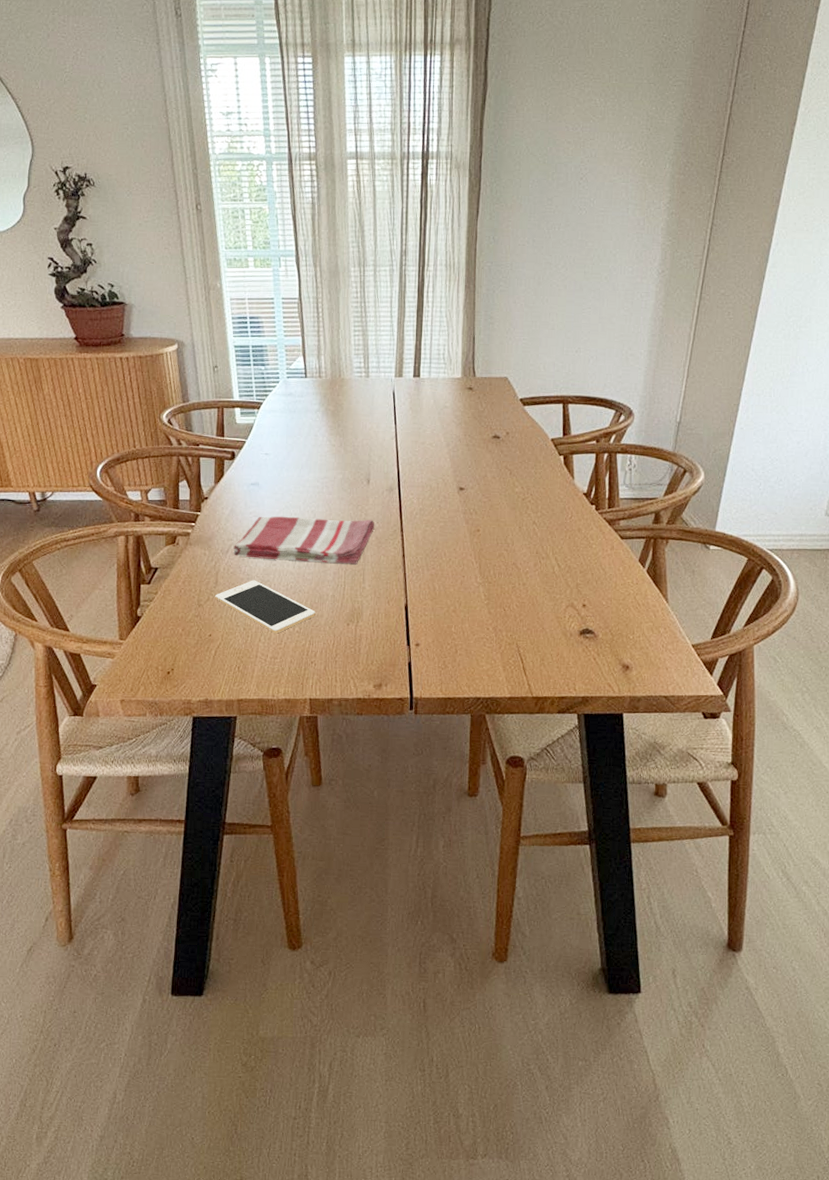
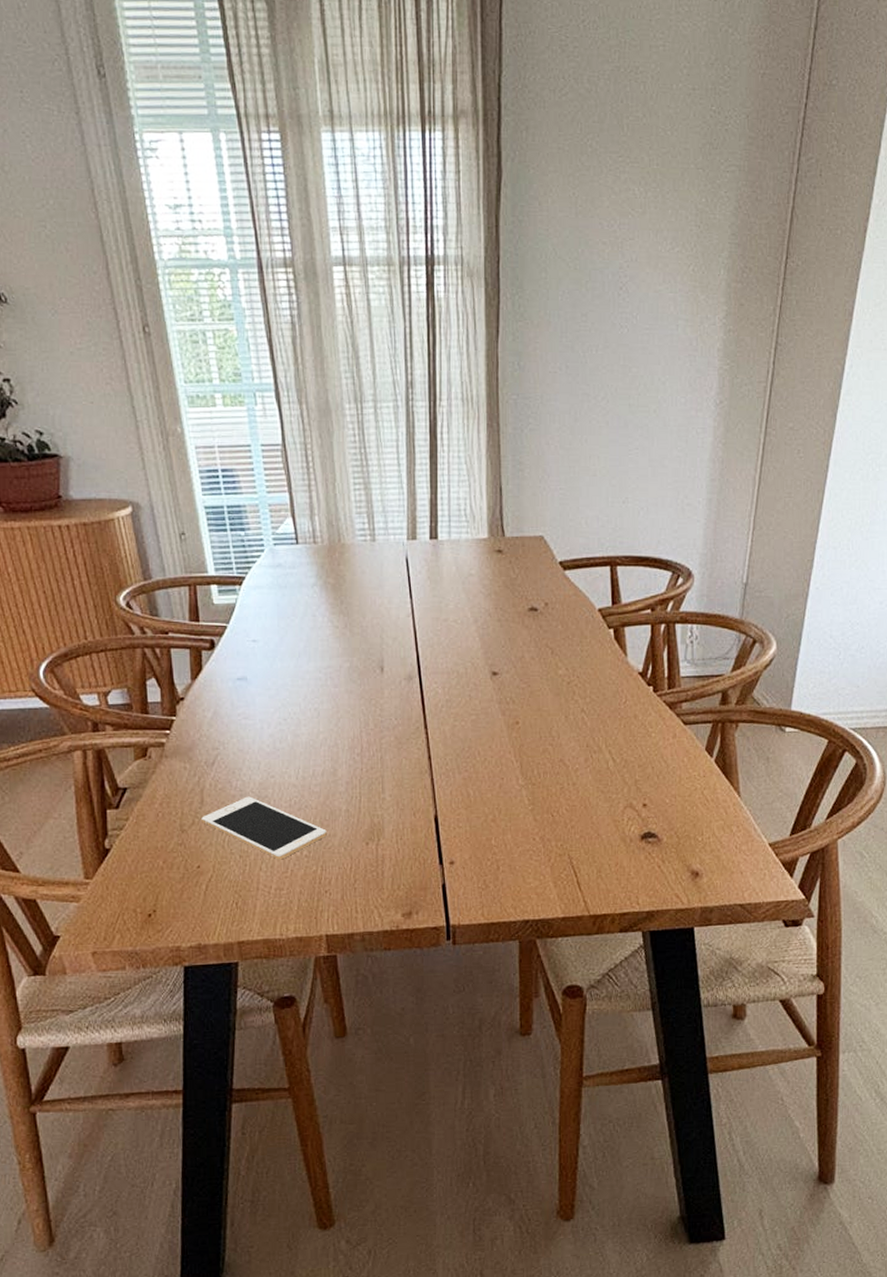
dish towel: present [233,516,374,565] -> none [221,716,392,771]

